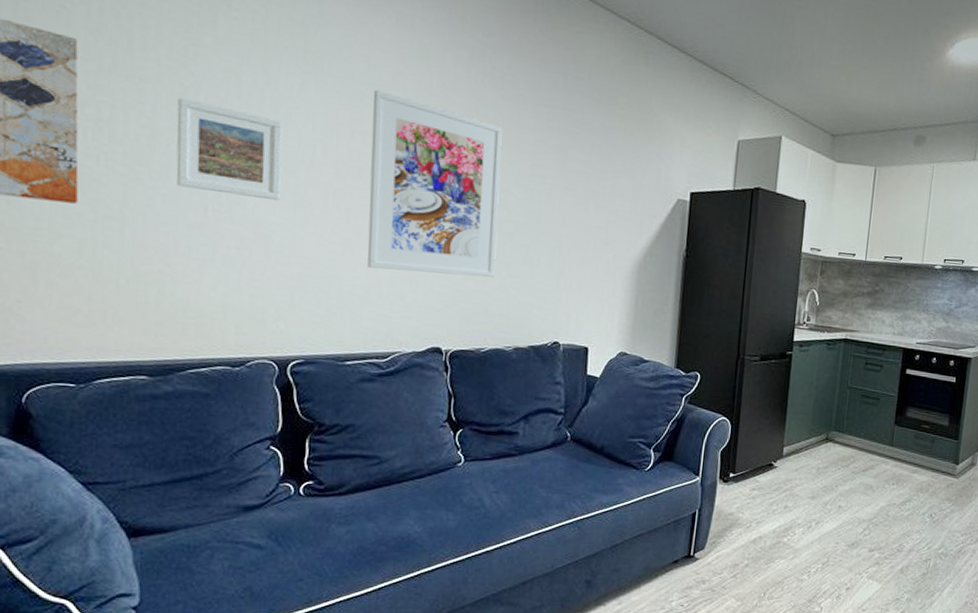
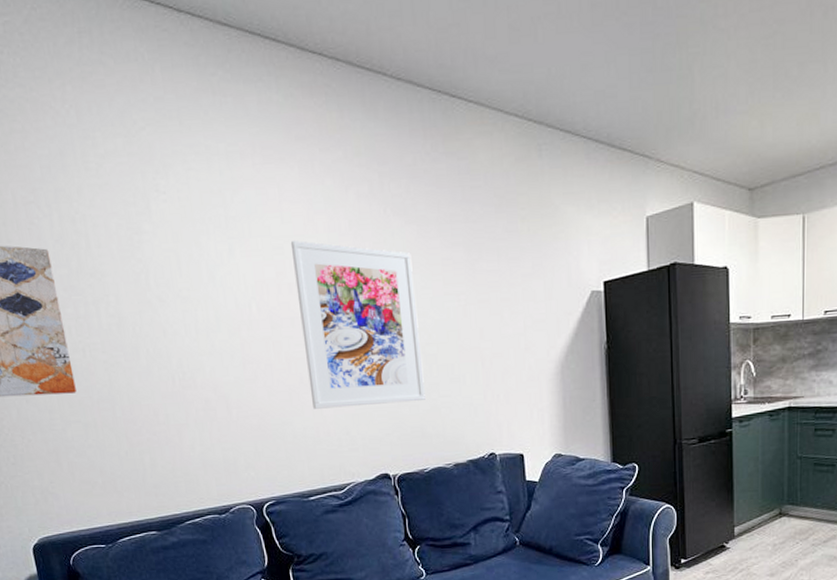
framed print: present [176,97,282,201] -> none [133,283,230,364]

